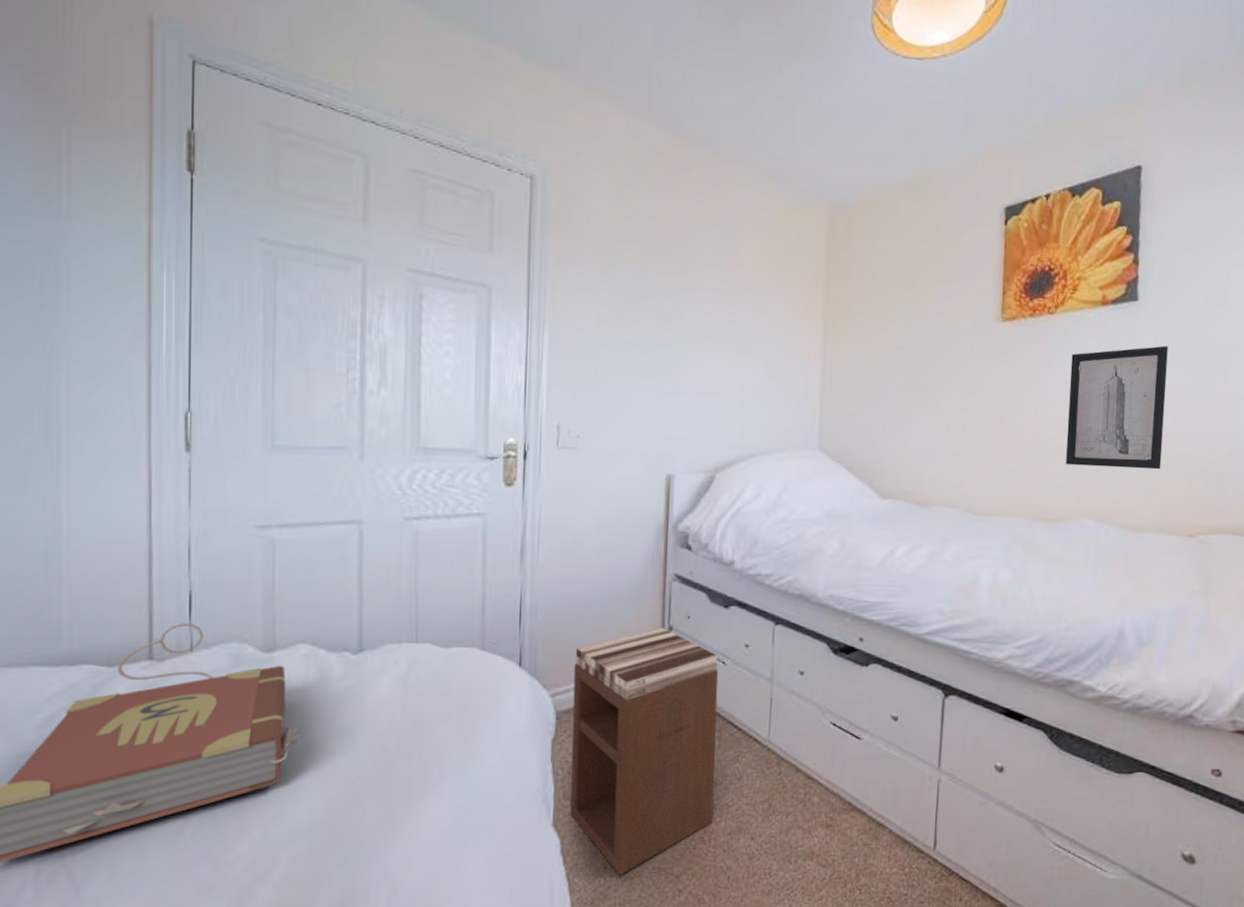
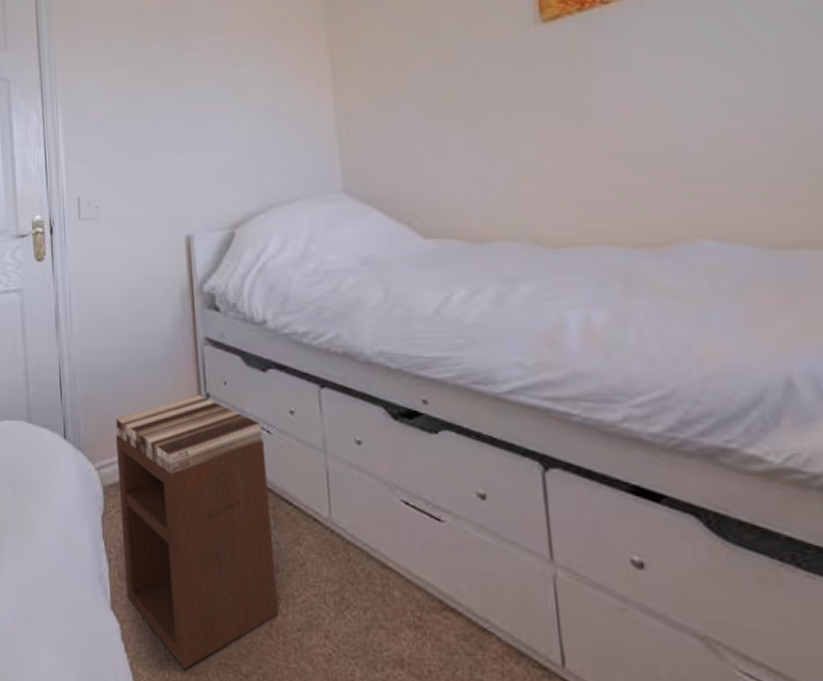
wall art: present [1065,345,1169,470] -> none [643,13,805,176]

